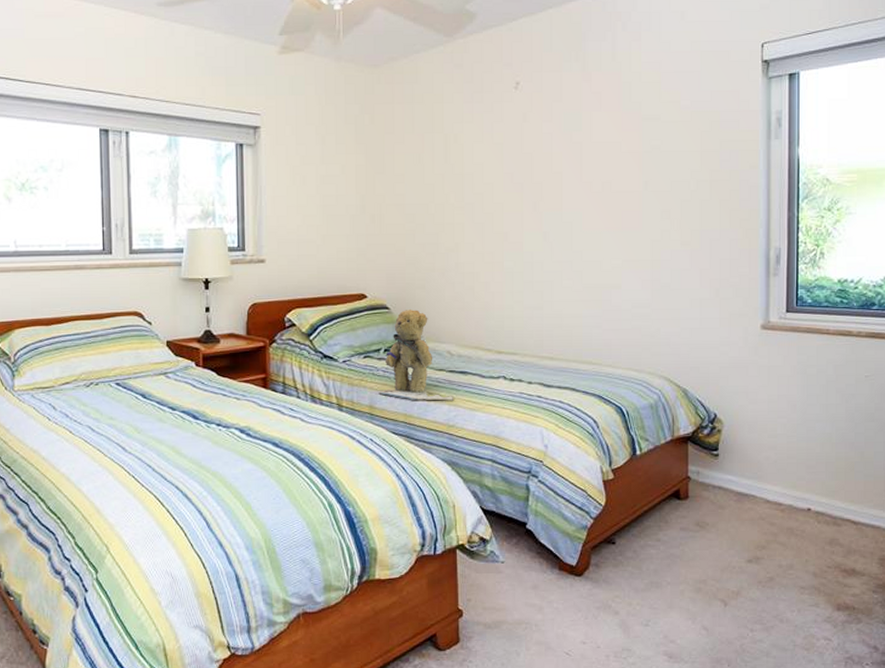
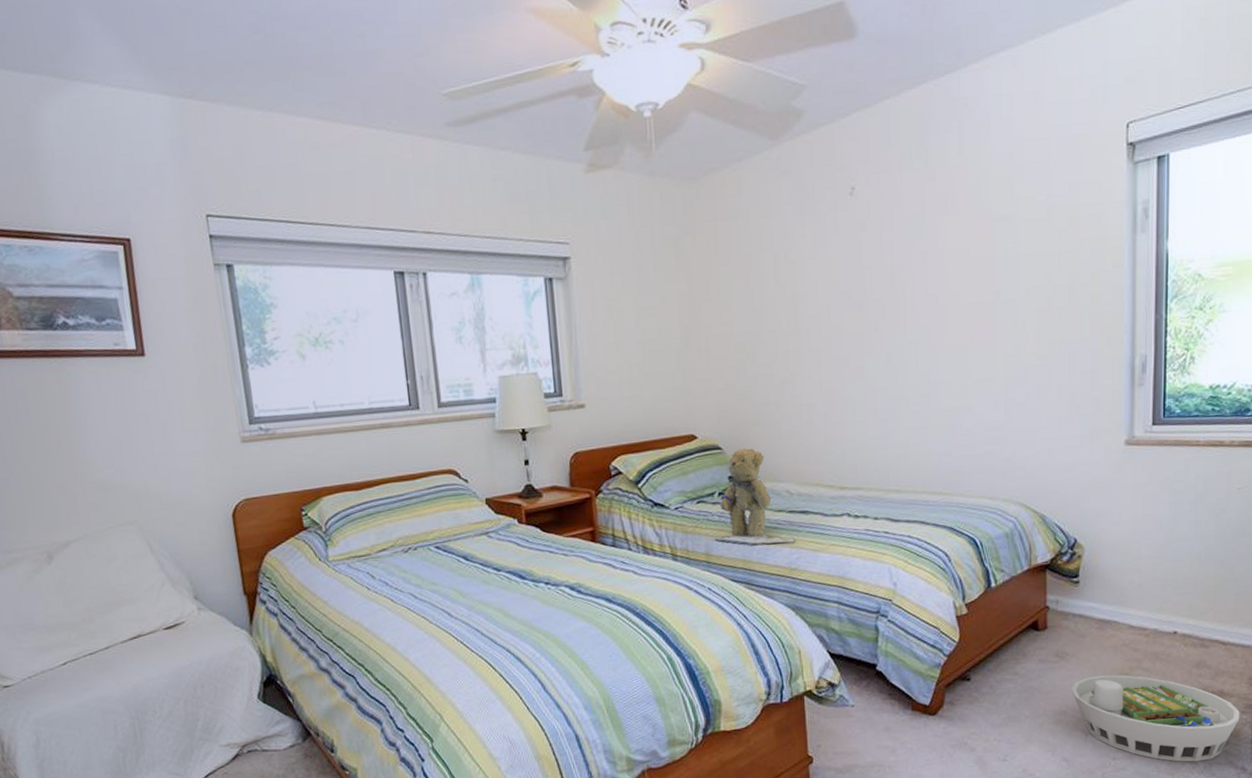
laundry basket: none [711,546,871,638] -> present [1072,674,1240,762]

